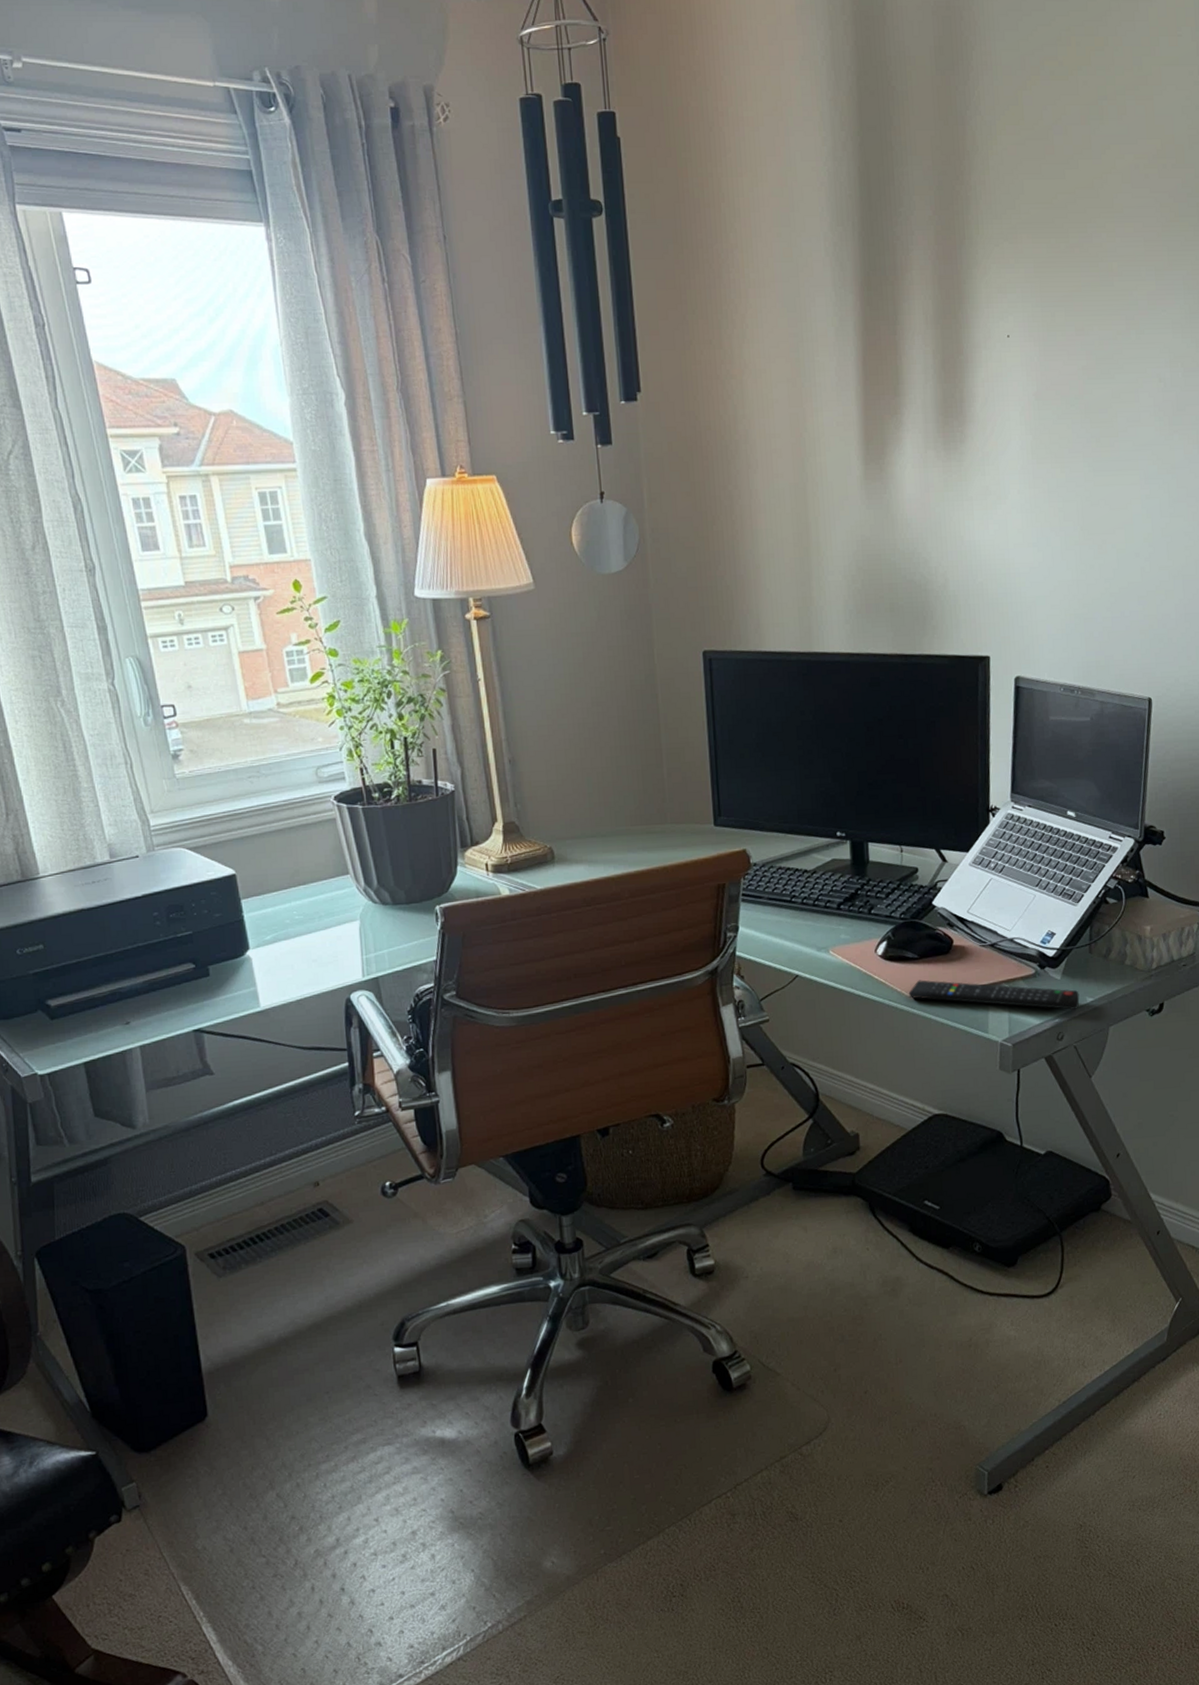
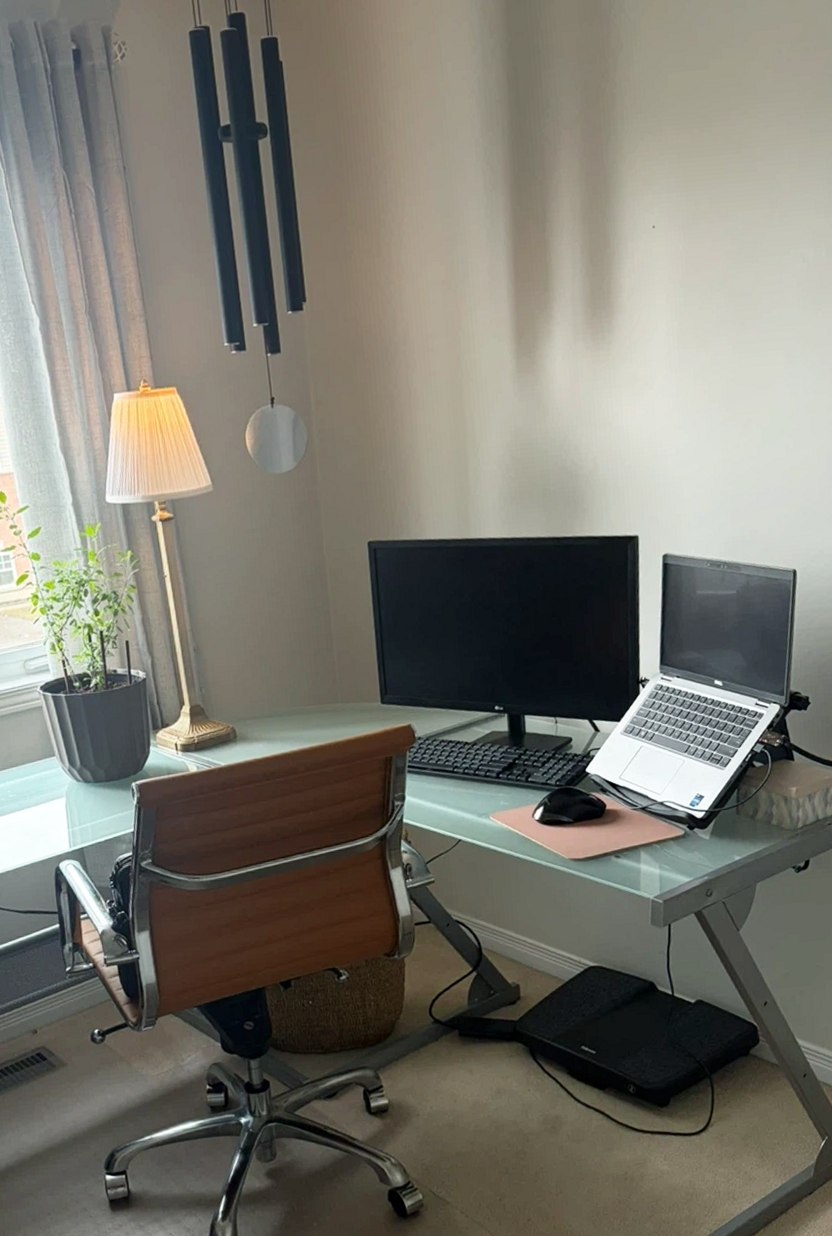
remote control: present [908,980,1080,1010] -> none [564,842,728,868]

